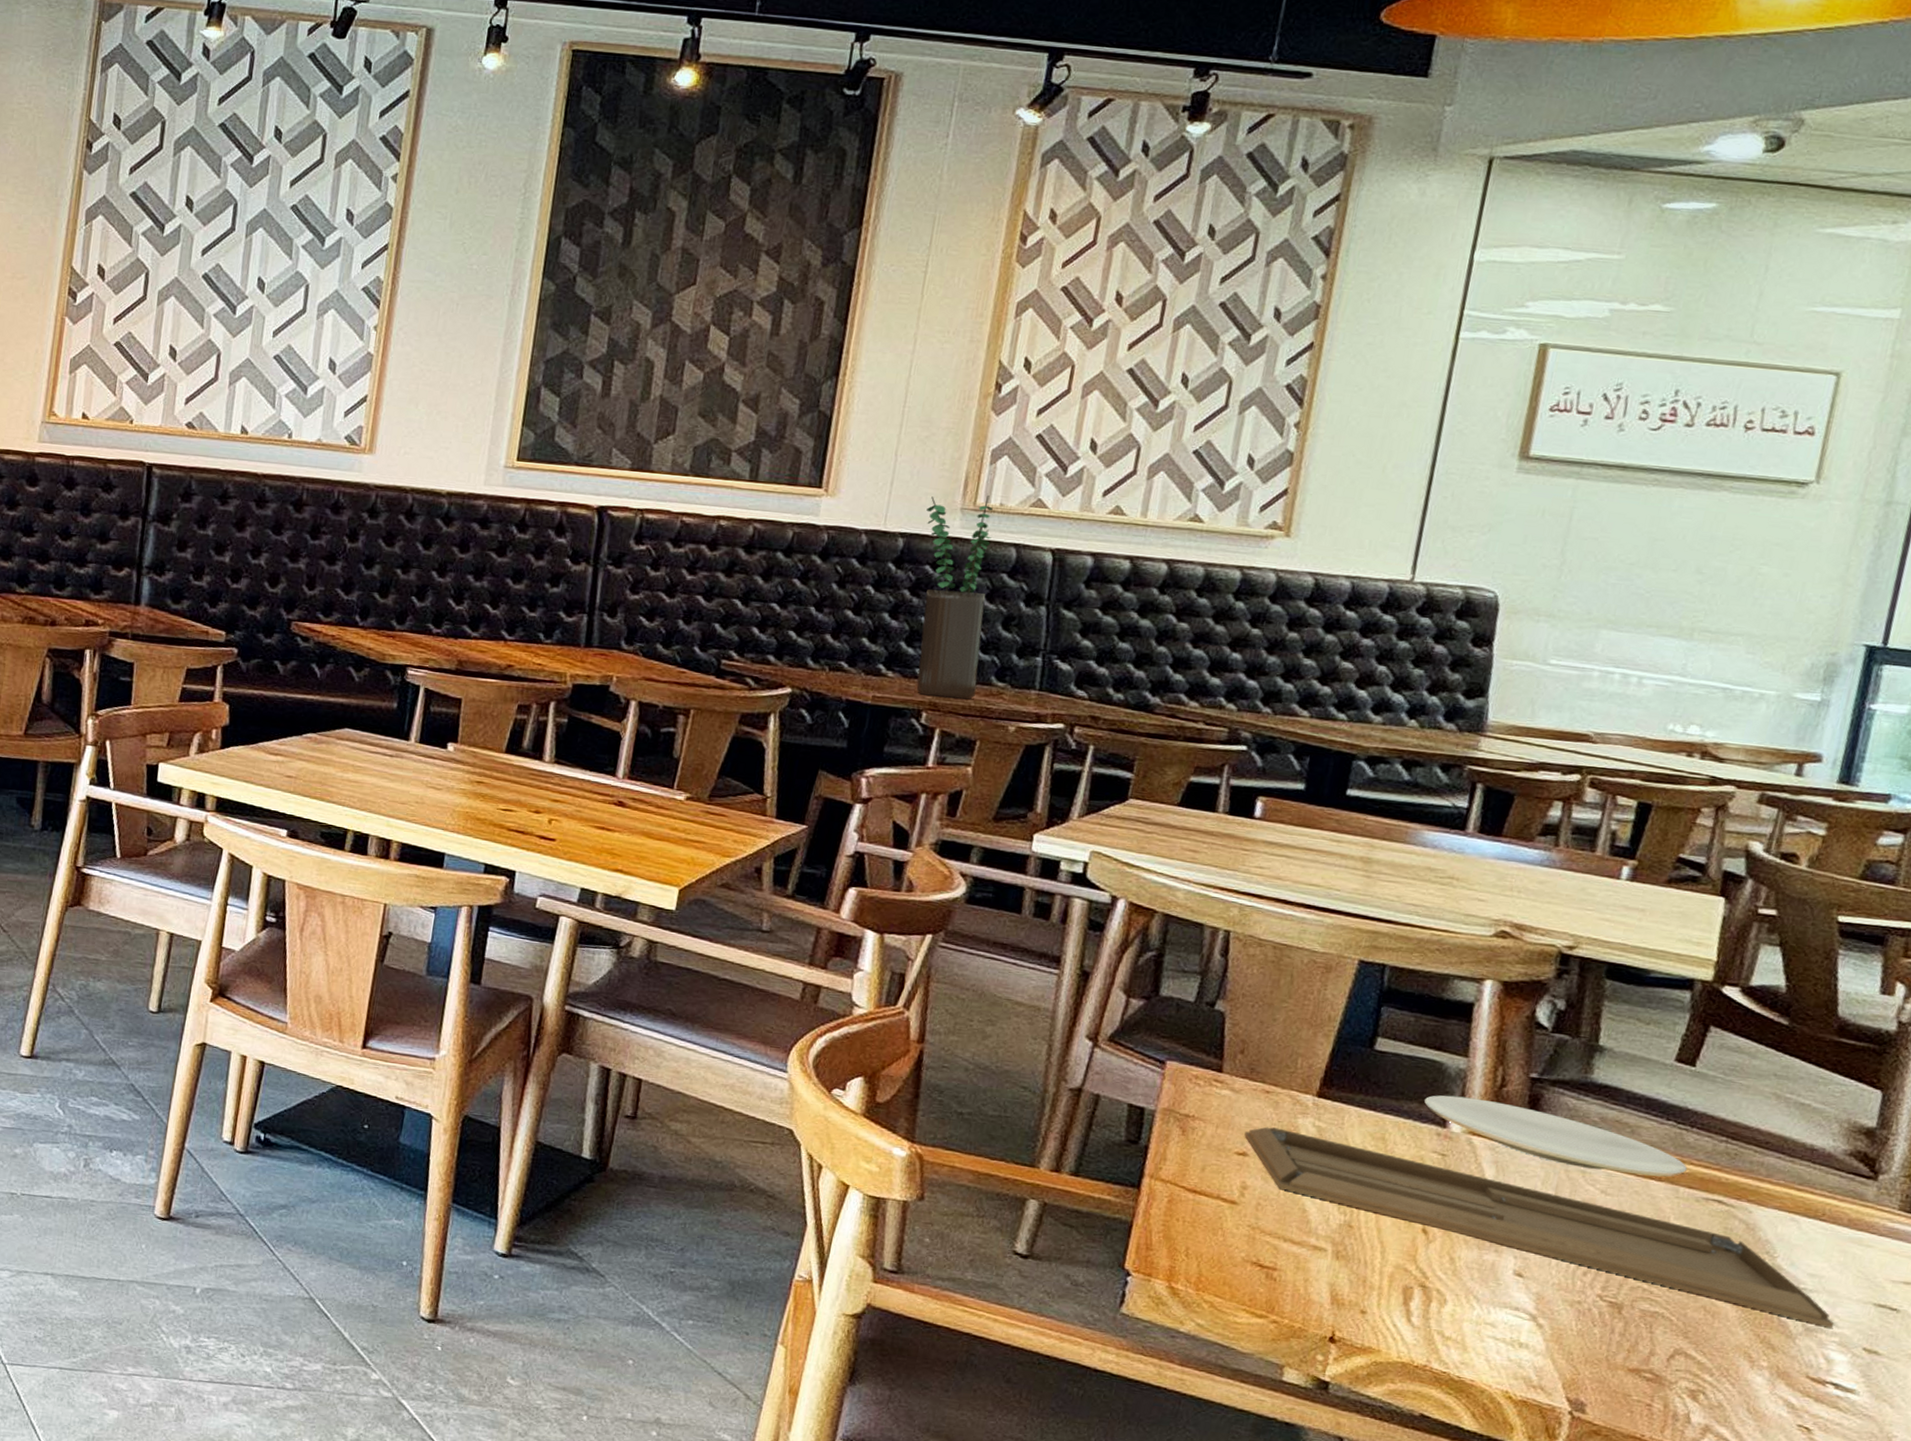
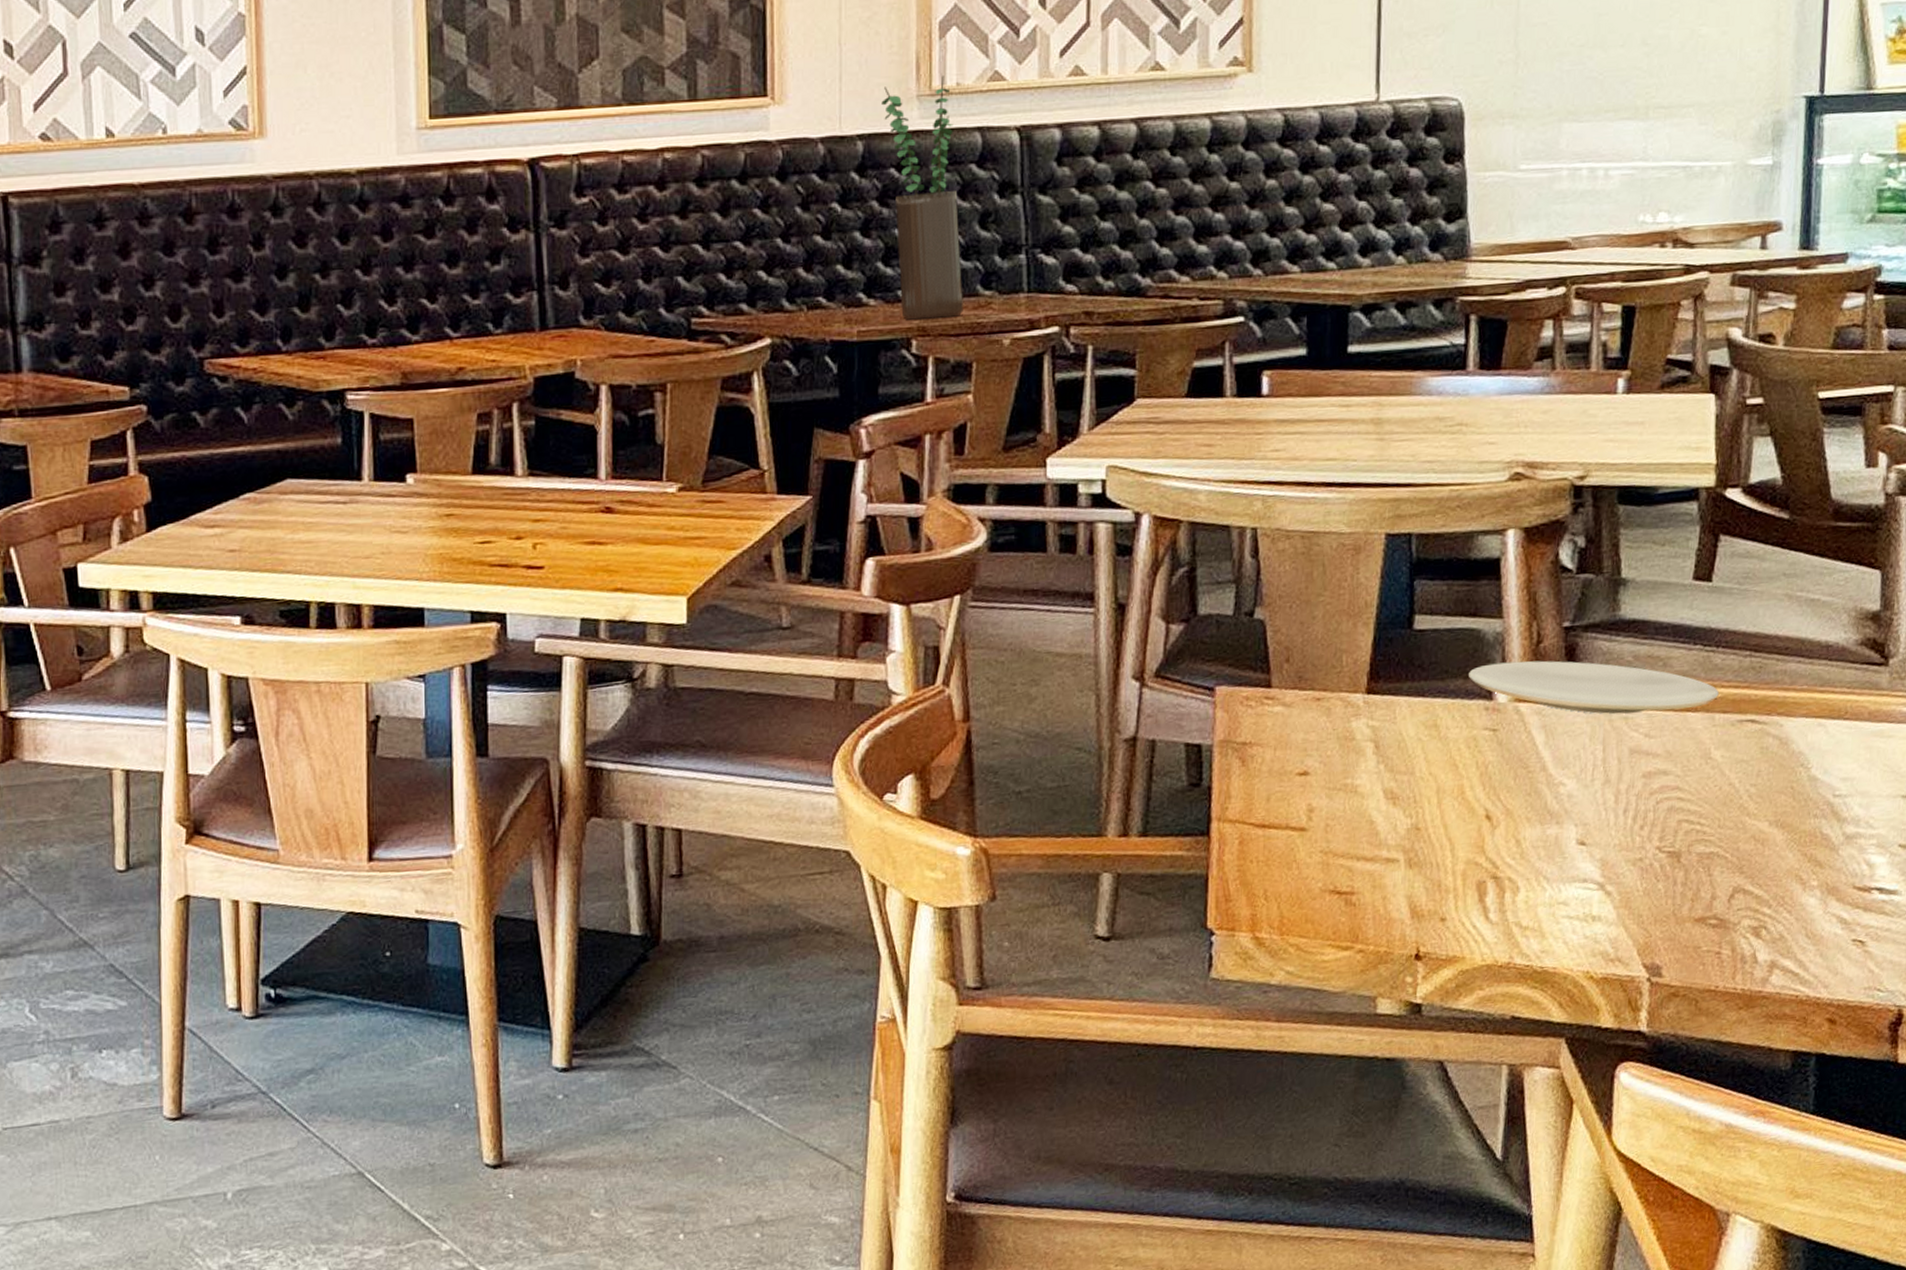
tray: present [1244,1127,1834,1328] -> none [1303,736,1870,831]

